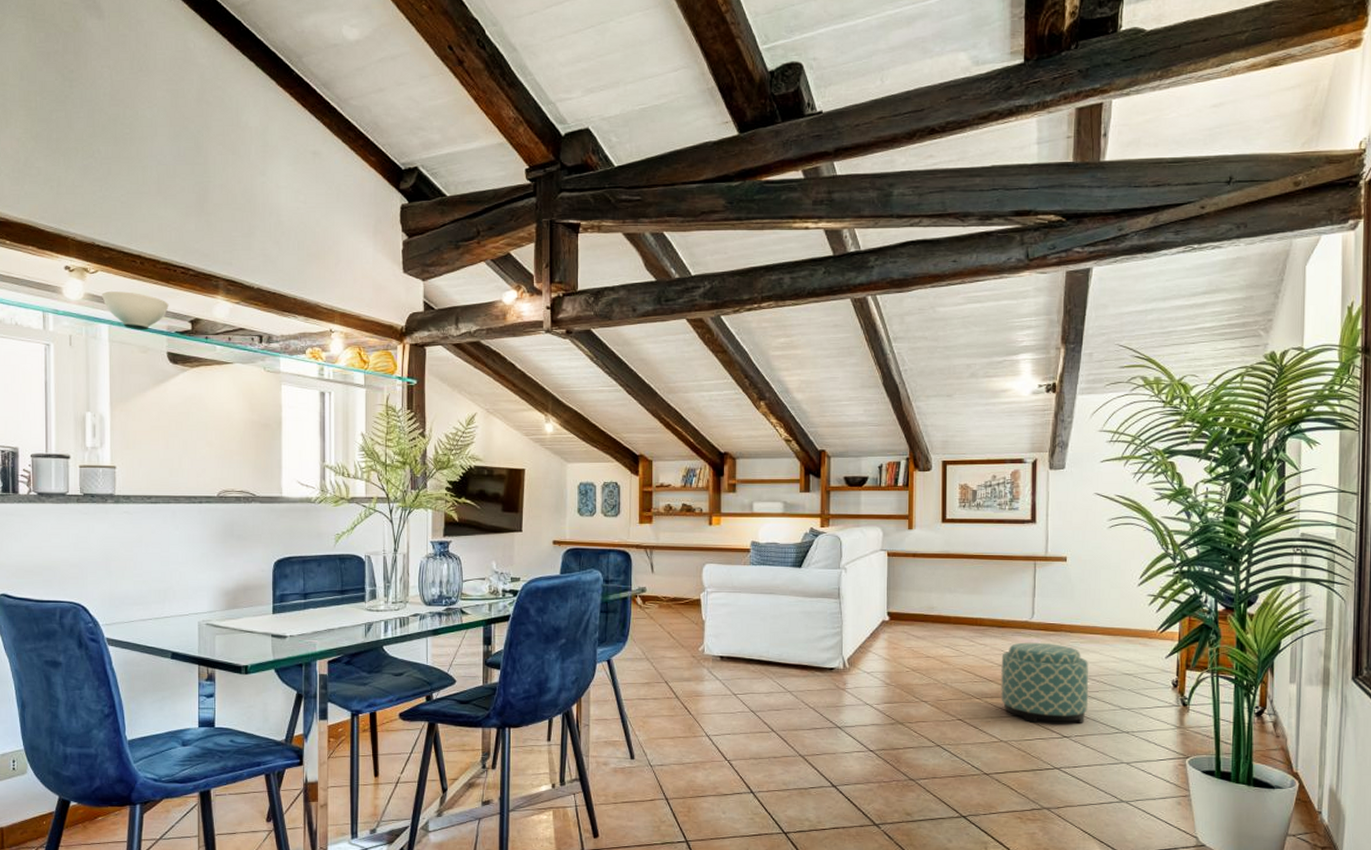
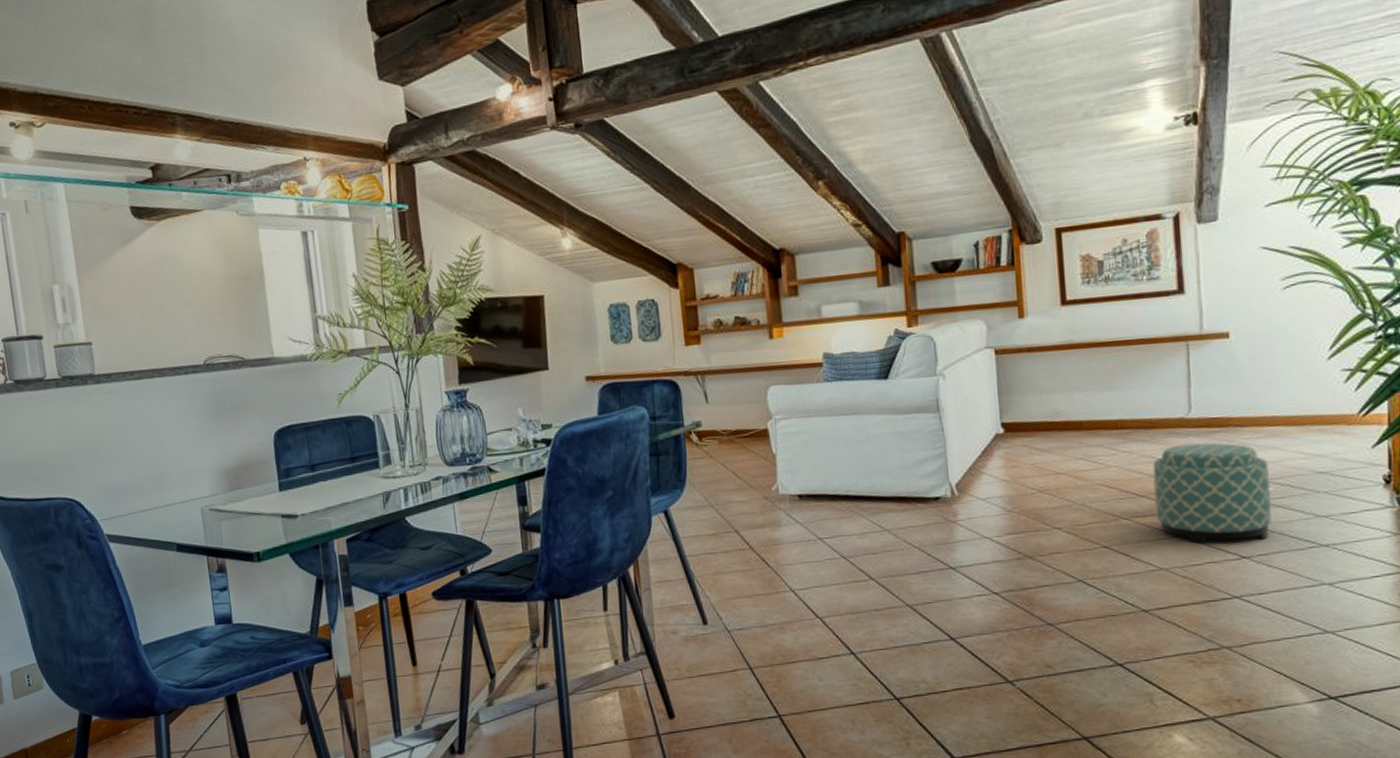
bowl: present [101,291,169,330] -> none [51,142,125,186]

